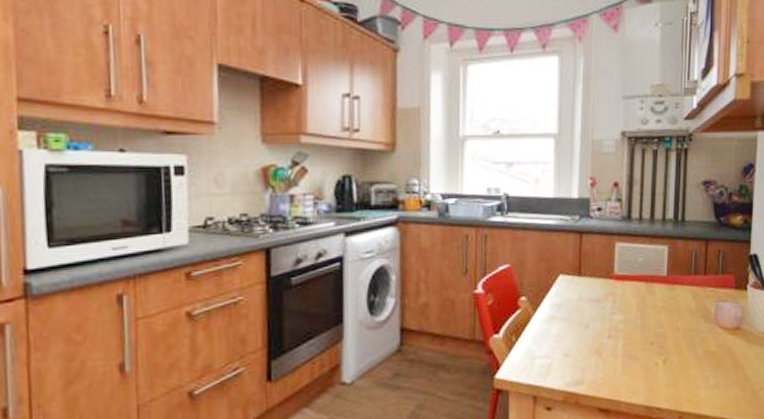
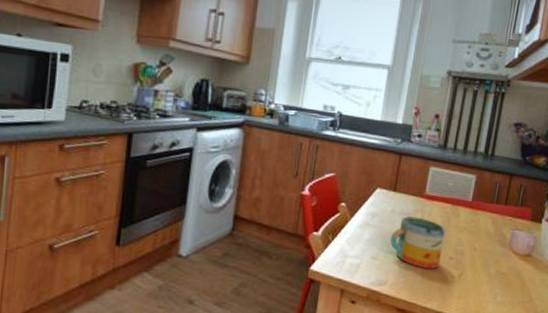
mug: none [582,302,643,359] -> present [390,216,446,269]

